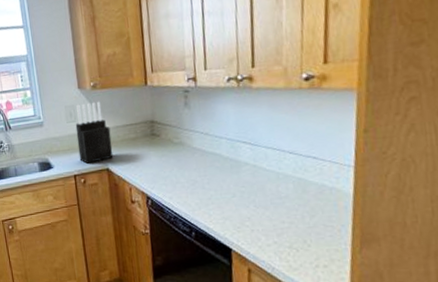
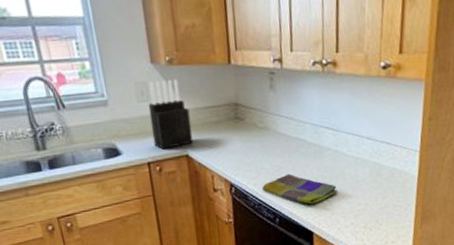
dish towel: none [178,188,259,220] -> present [262,173,339,205]

